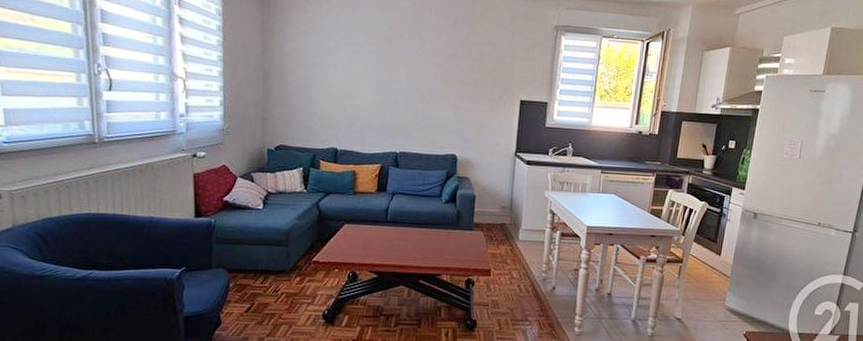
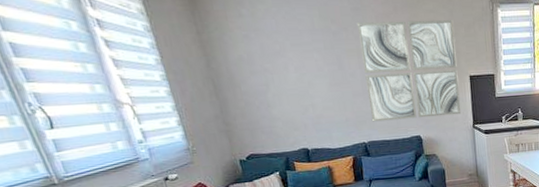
wall art: none [408,32,513,139] -> present [356,19,462,122]

